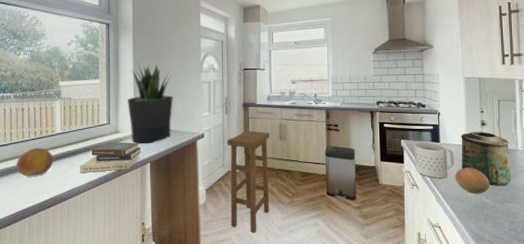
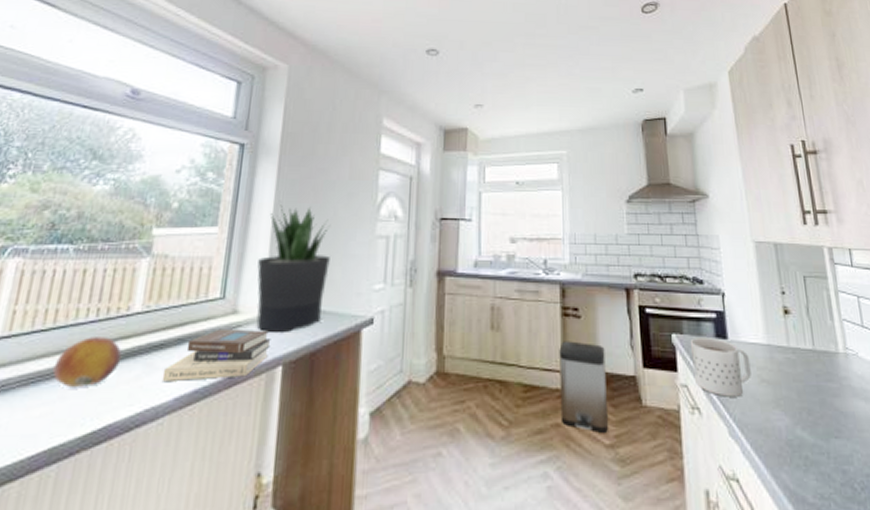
bar stool: present [227,130,270,233] -> none [407,314,476,492]
fruit: present [454,168,490,194] -> none [753,380,807,424]
canister: present [461,131,512,187] -> none [757,322,836,411]

